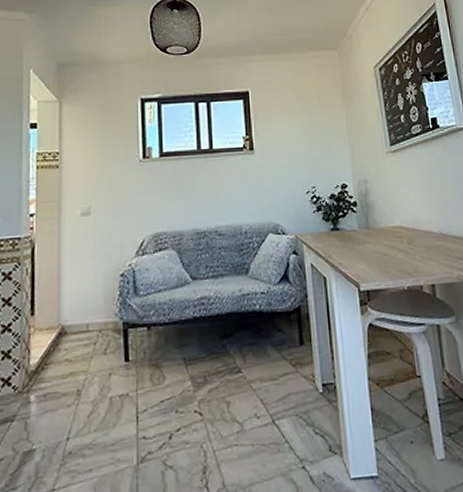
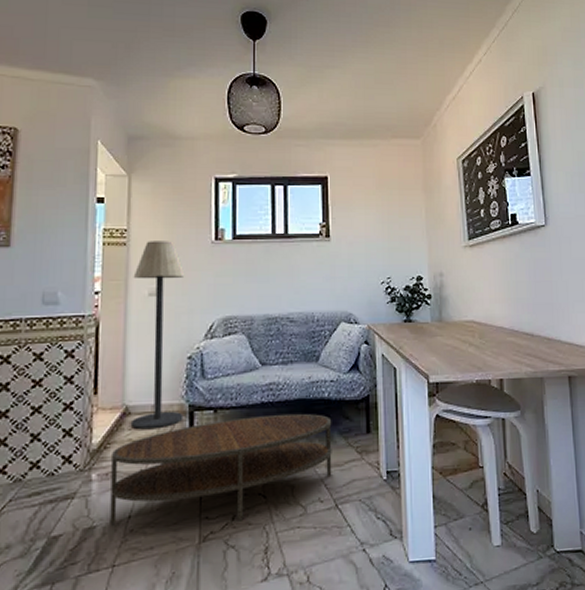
coffee table: none [49,327,267,447] -> present [110,413,332,524]
floor lamp: none [66,161,118,349] -> present [130,241,185,430]

